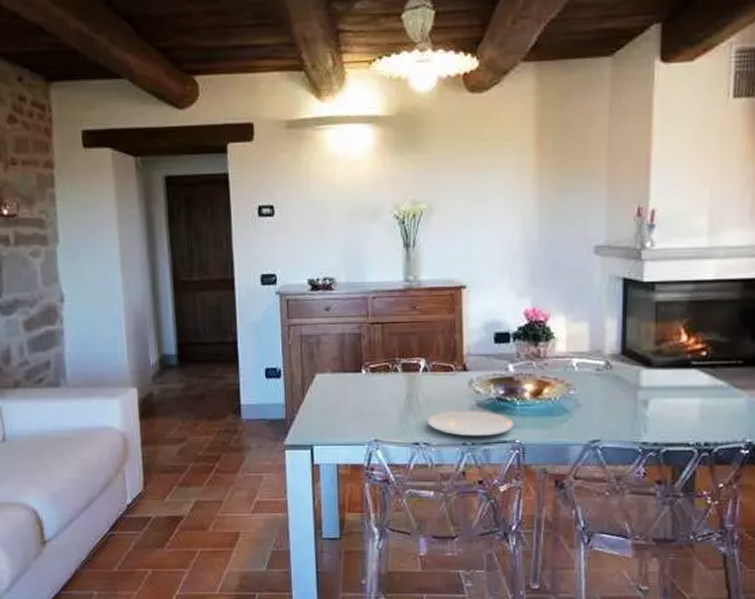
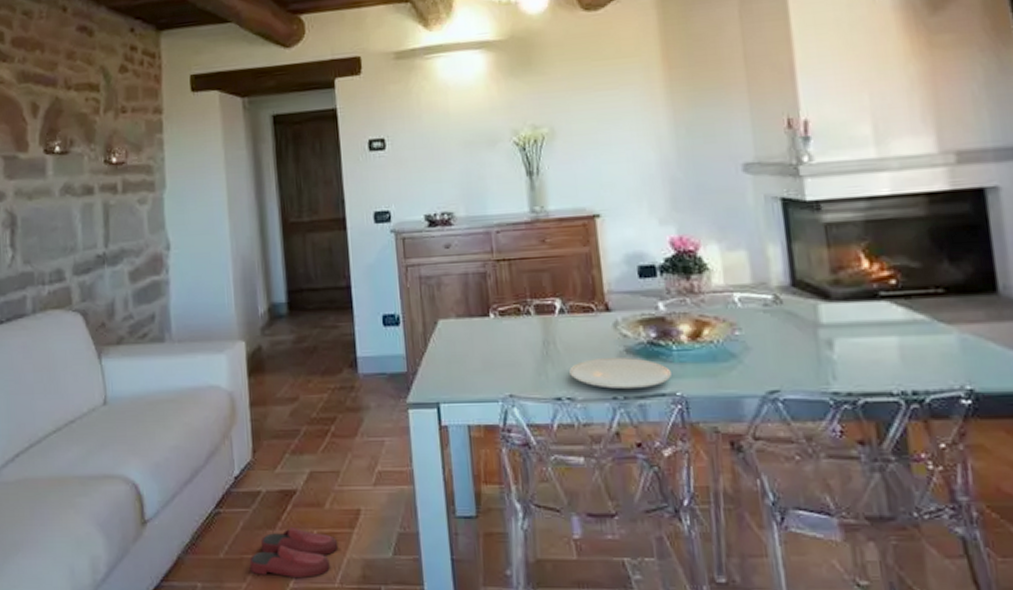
slippers: none [140,545,219,587] -> present [249,526,337,578]

